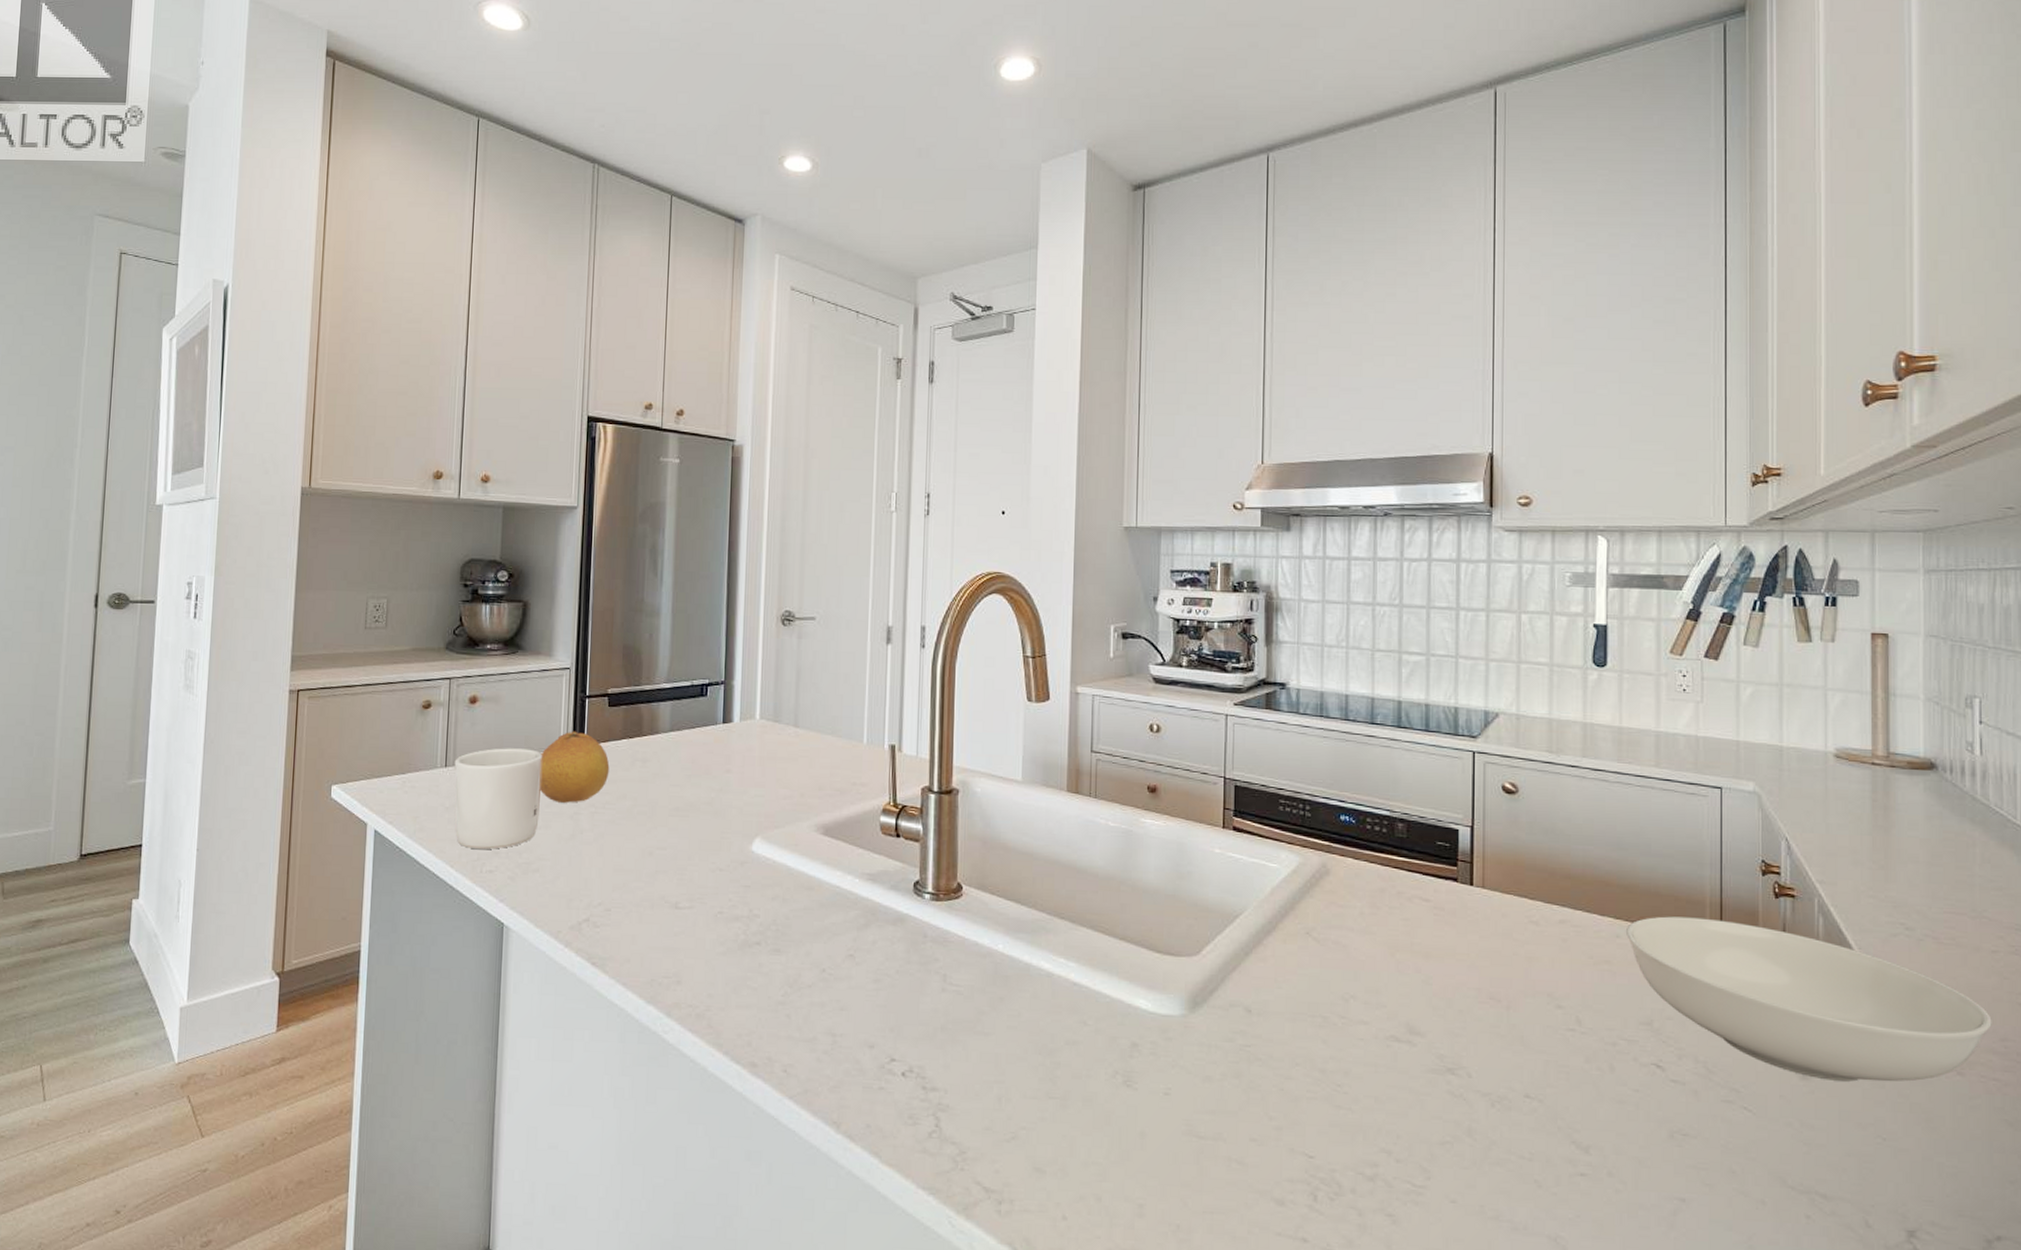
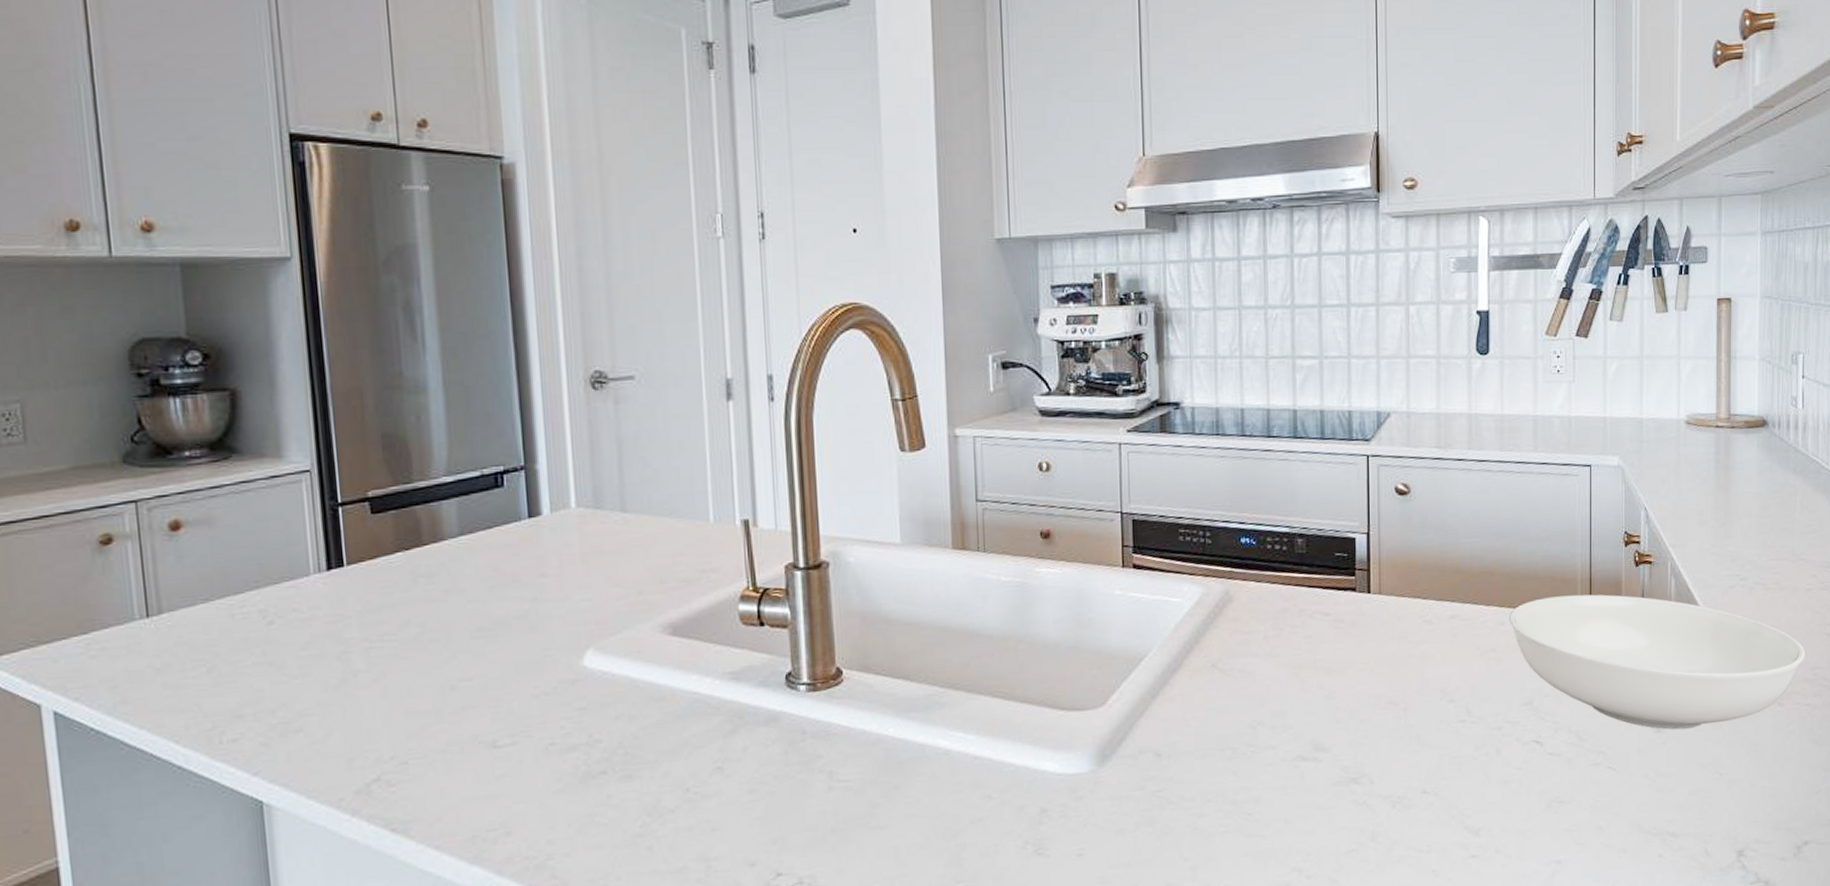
mug: present [453,748,543,850] -> none [159,579,294,716]
fruit: present [539,731,610,803] -> none [284,549,384,642]

